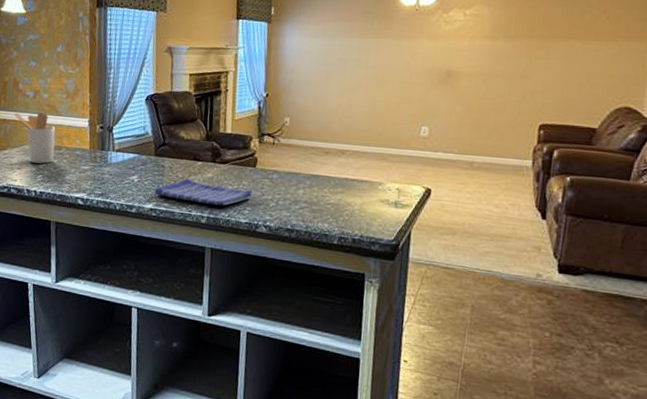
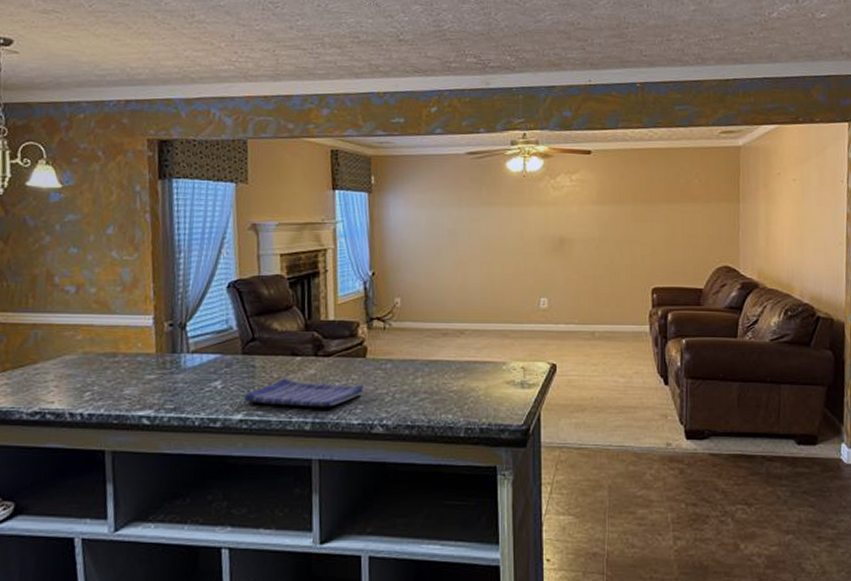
utensil holder: present [14,112,56,164] -> none [47,312,108,377]

